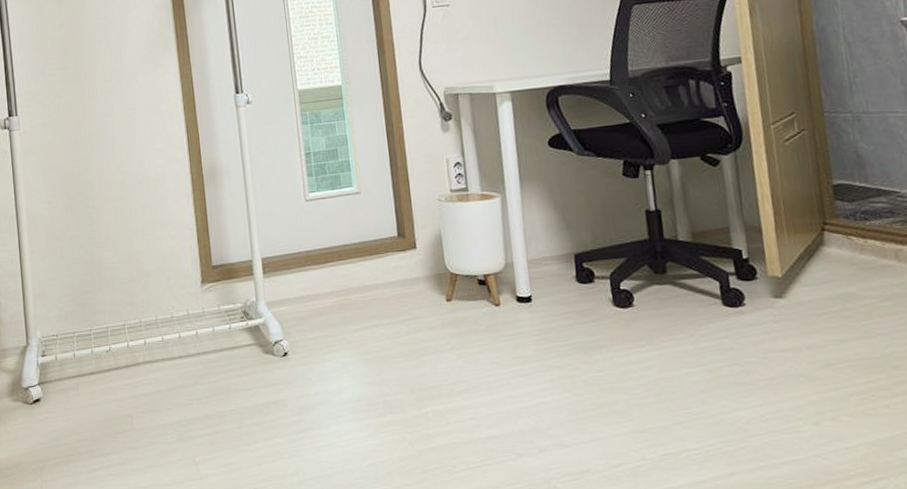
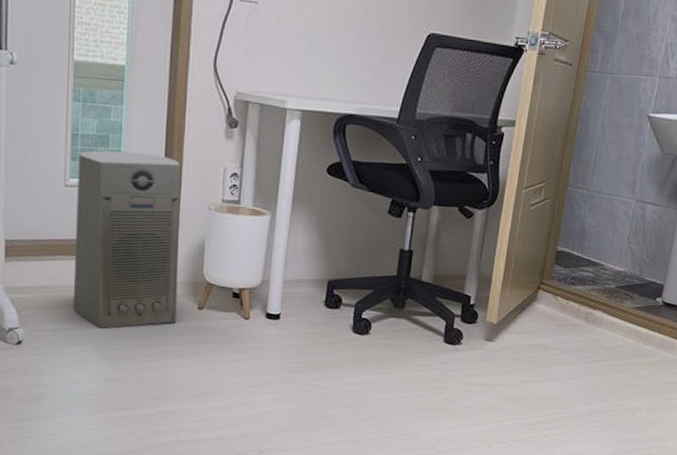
air purifier: none [313,158,427,332] -> present [73,150,181,328]

